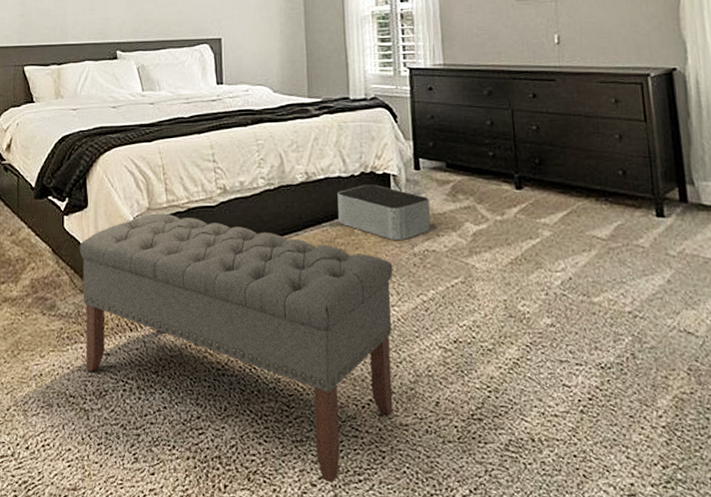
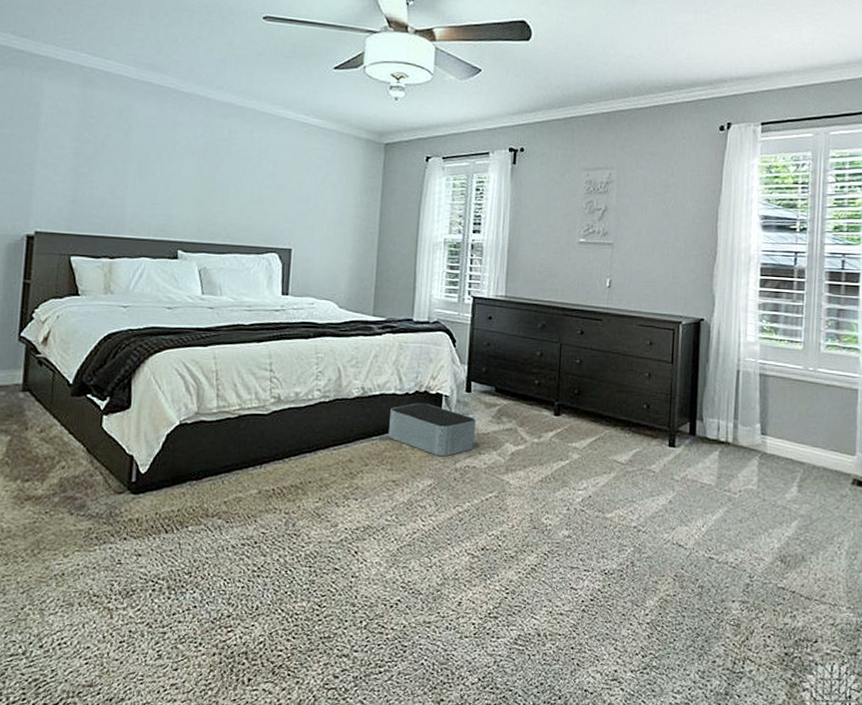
bench: present [79,213,394,483] -> none [114,418,435,675]

